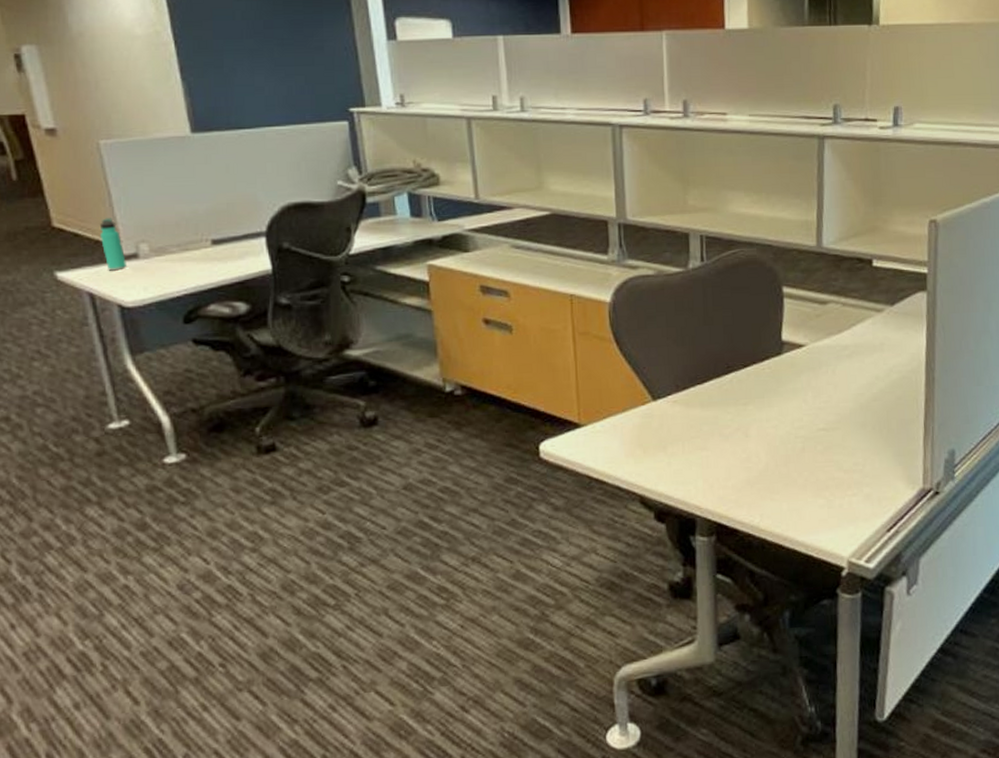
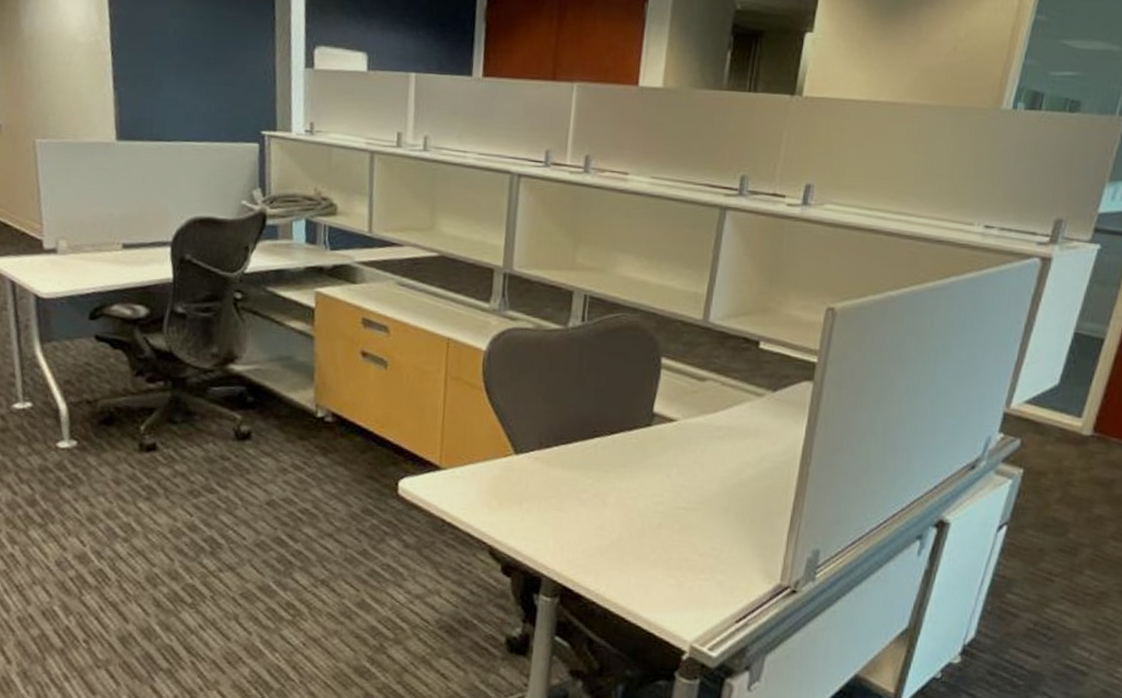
thermos bottle: present [99,218,128,271] -> none [26,212,47,263]

